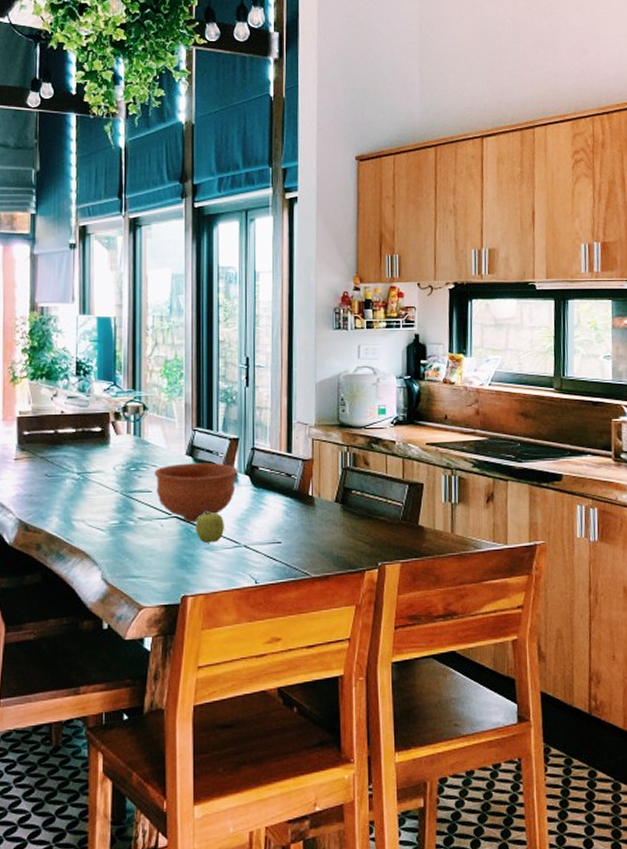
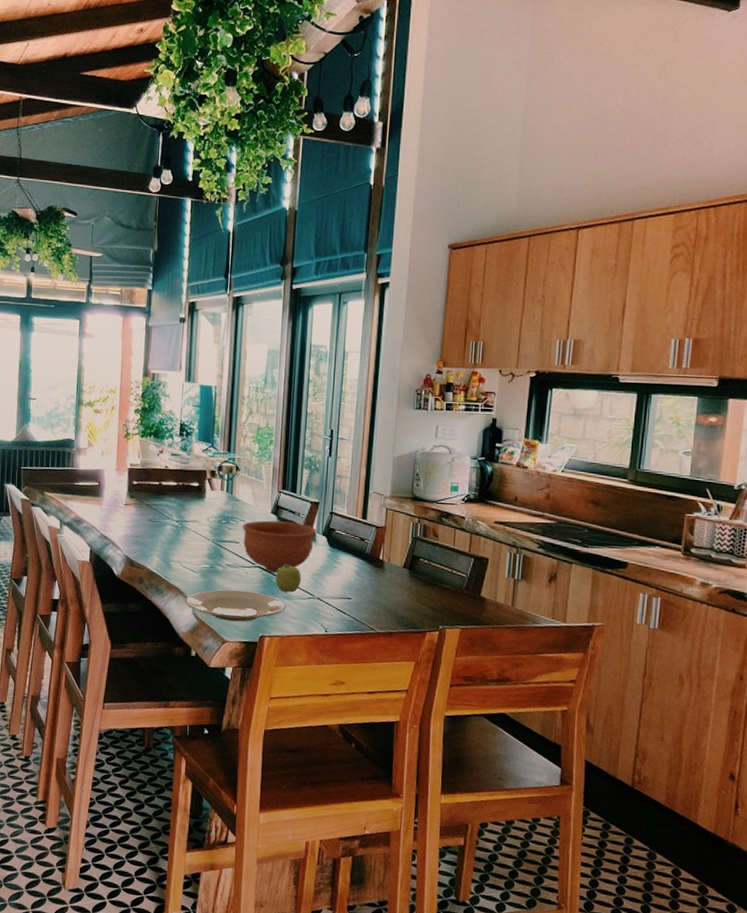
plate: none [92,546,209,583] -> present [185,589,286,622]

